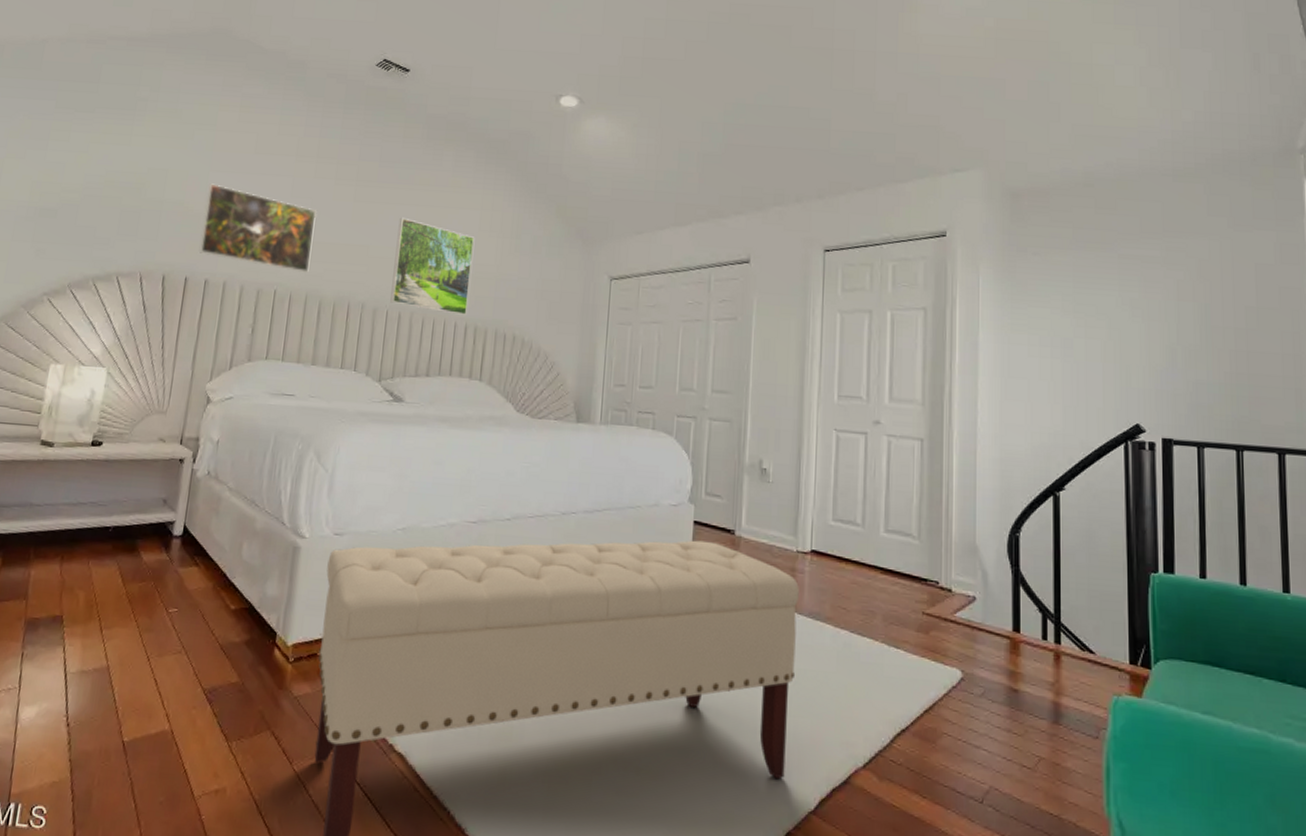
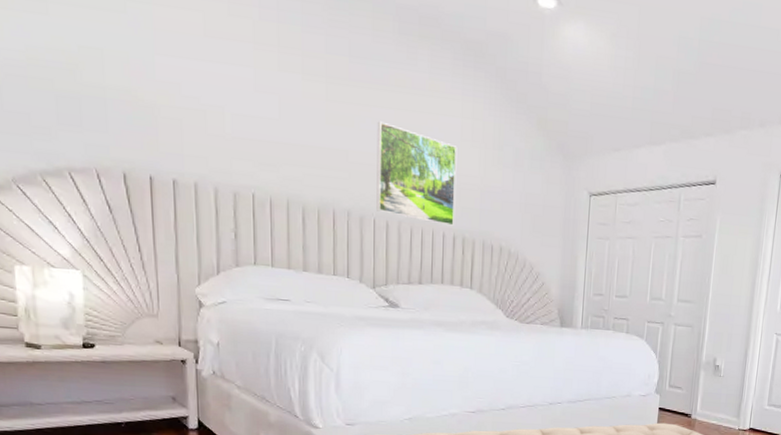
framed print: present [199,183,318,273] -> none [157,69,287,177]

